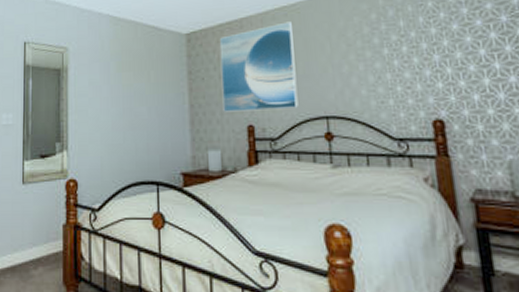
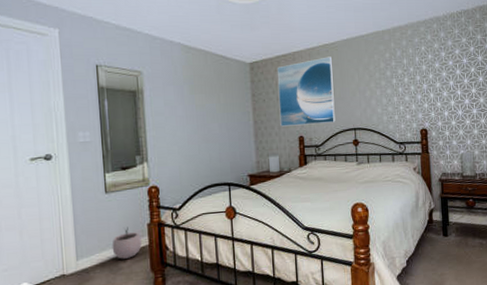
plant pot: none [24,226,55,265] -> present [112,227,142,259]

